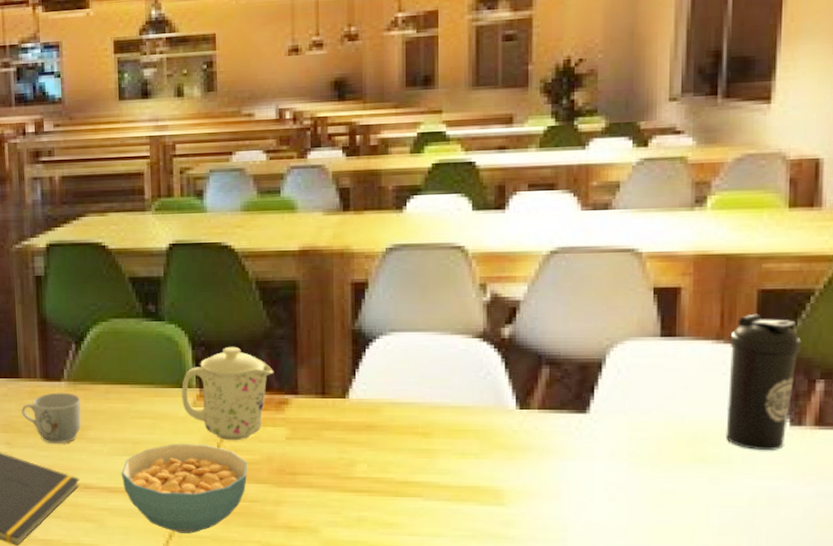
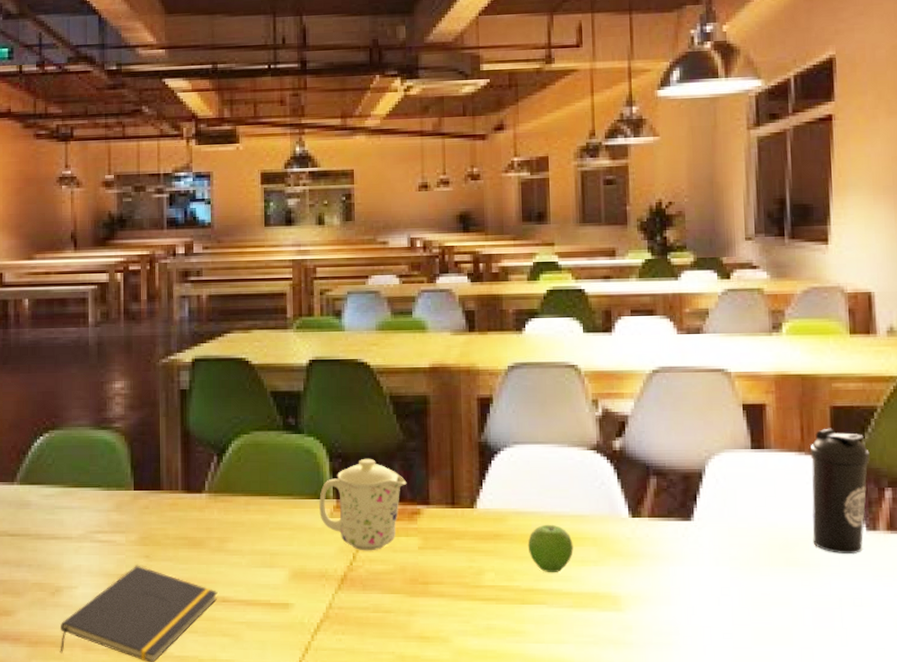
mug: present [21,392,81,444] -> none [162,504,221,557]
cereal bowl: present [121,444,248,534] -> none [259,555,382,646]
fruit: none [403,415,453,466] -> present [527,524,574,573]

